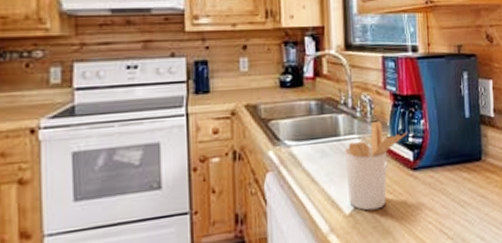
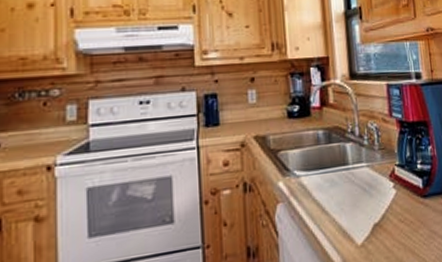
utensil holder: present [344,120,407,211] -> none [353,148,415,241]

